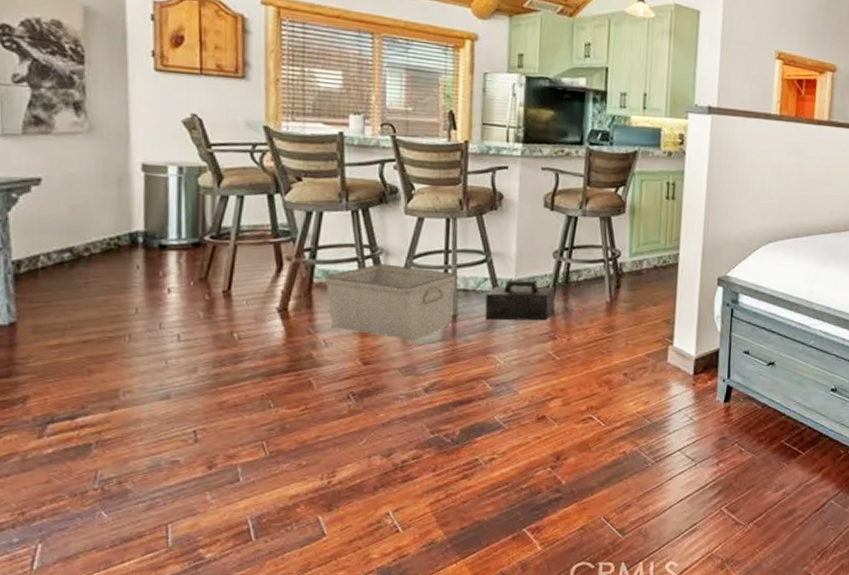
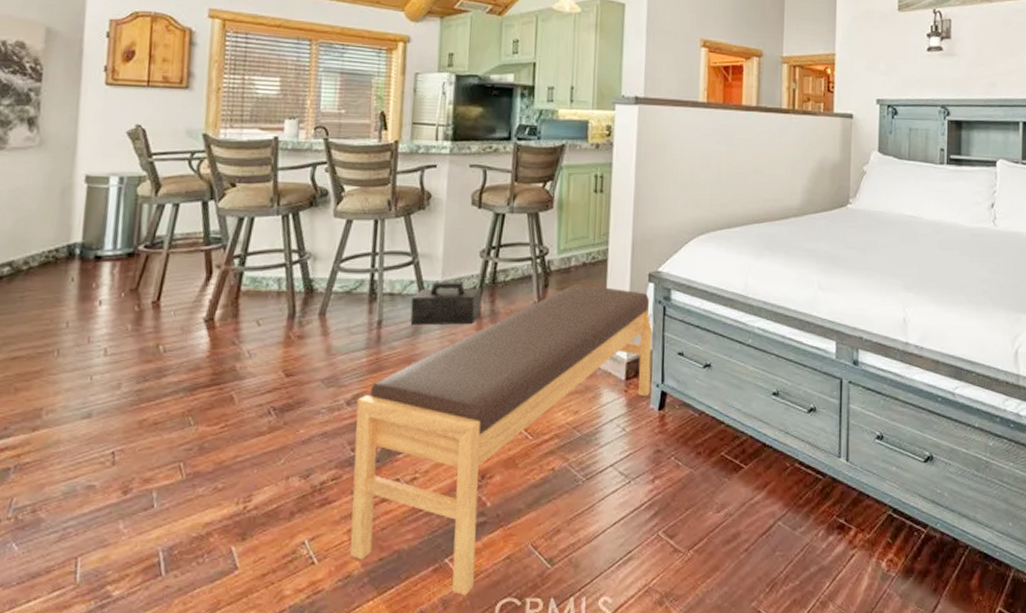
storage bin: present [324,263,456,340] -> none [252,268,383,349]
bench: none [432,286,721,560] -> present [350,284,653,596]

